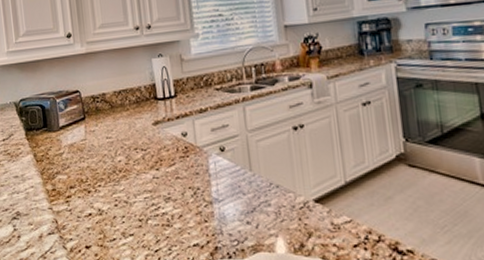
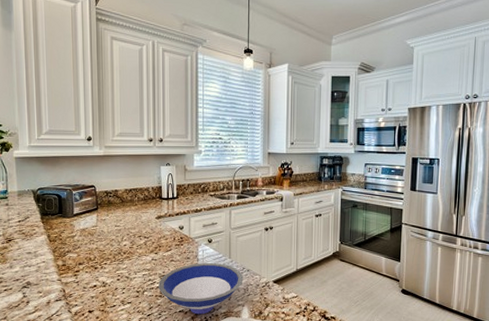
bowl: none [164,177,273,249] -> present [158,262,244,315]

